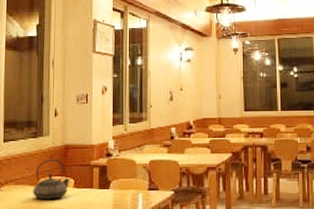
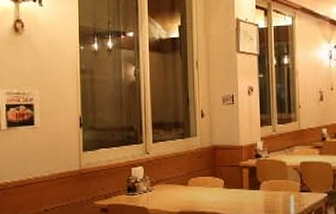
teapot: present [32,159,70,200] -> none [183,160,220,199]

